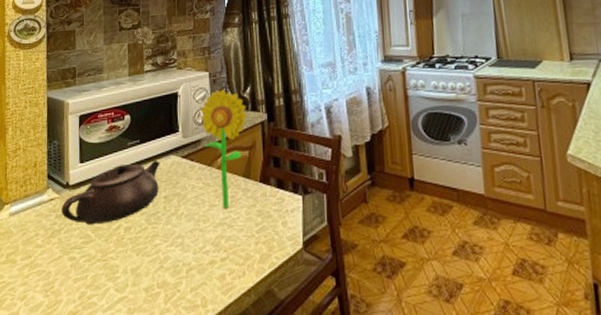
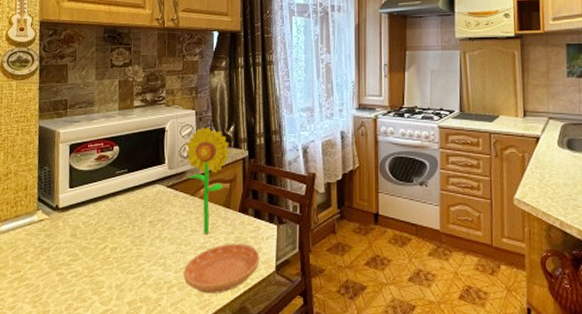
teapot: present [62,160,160,225] -> none [51,188,146,245]
saucer: none [202,217,286,275] -> present [183,243,260,293]

